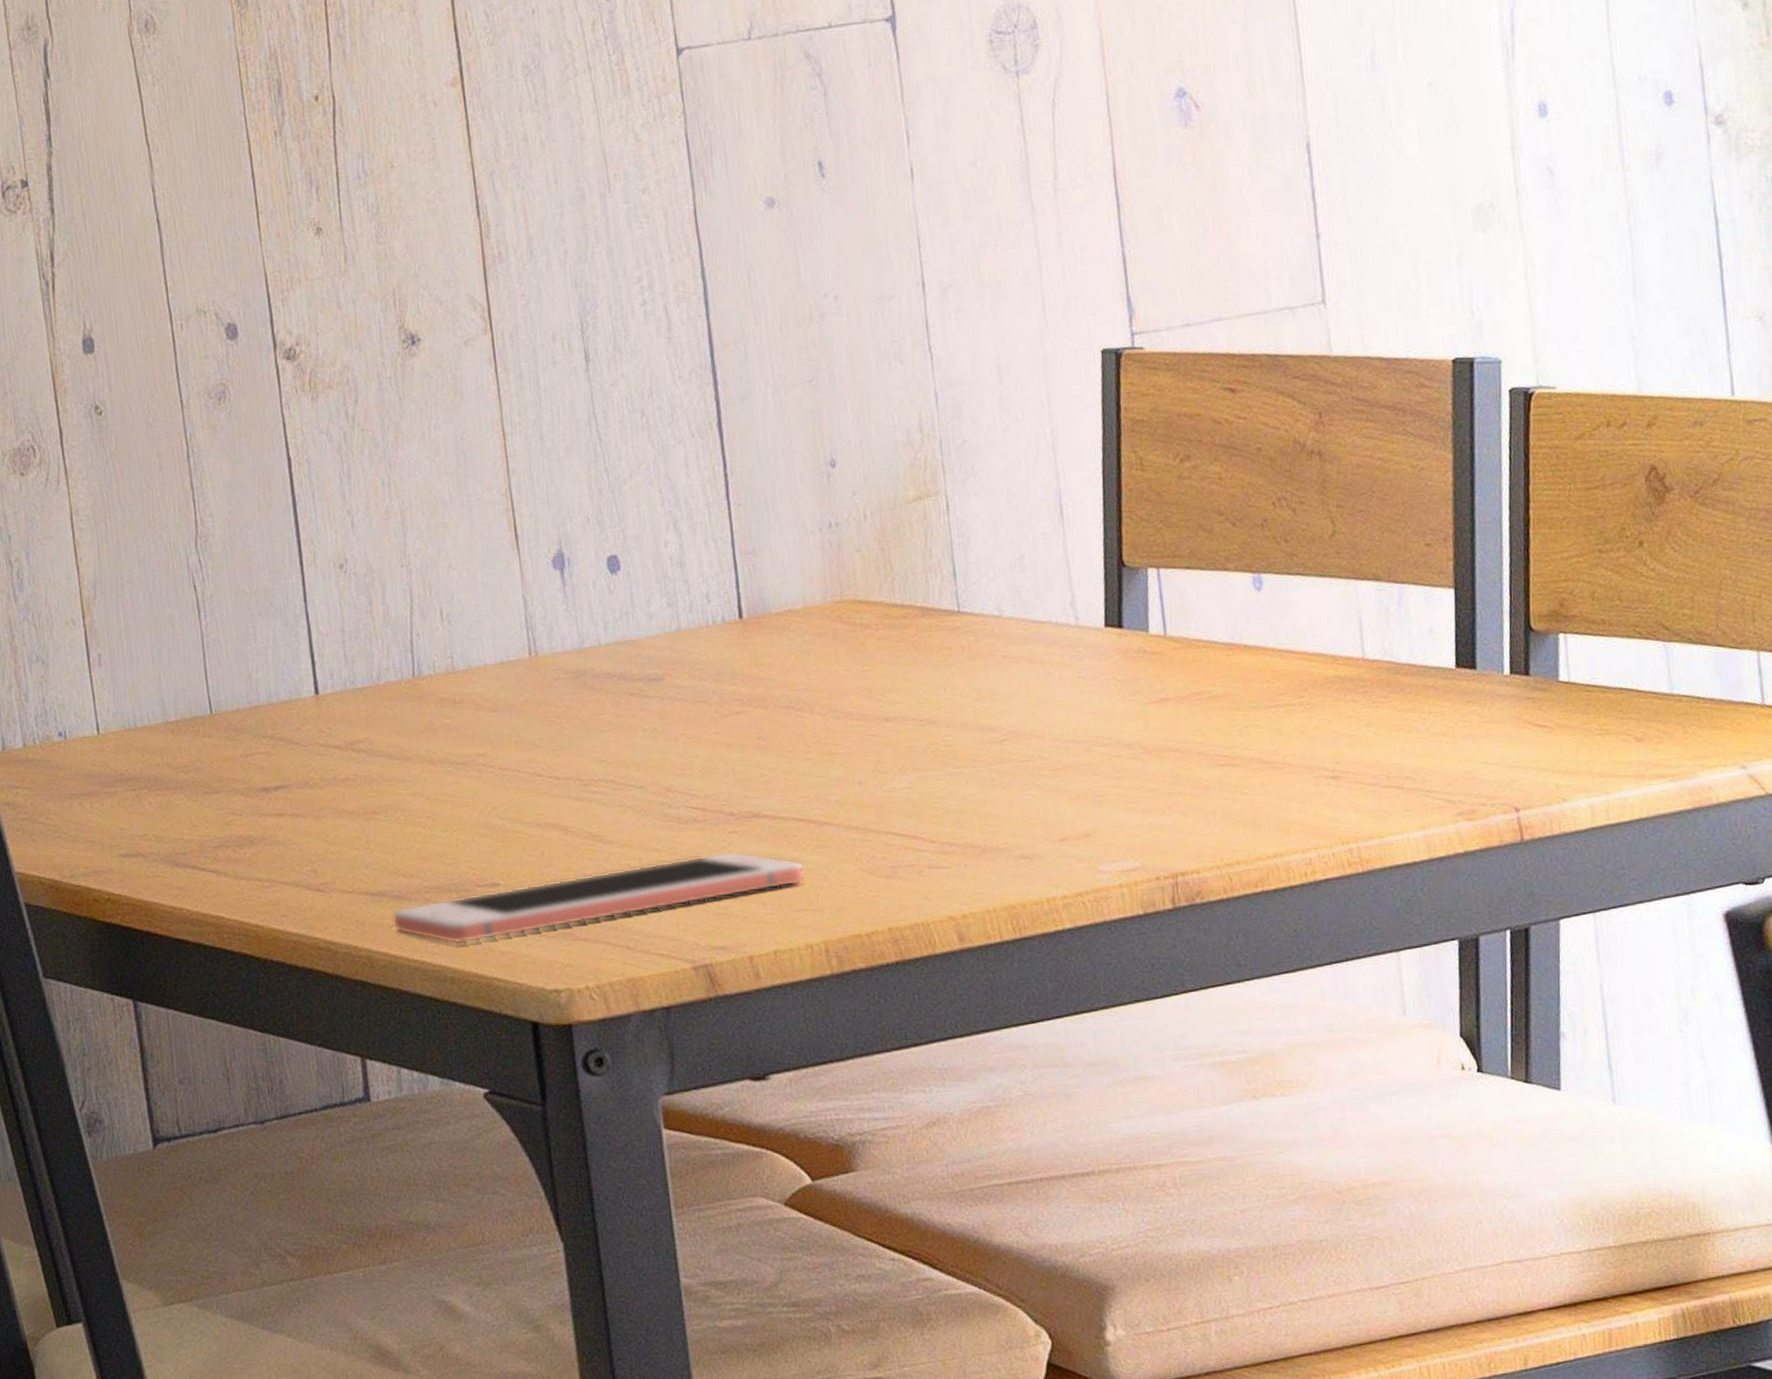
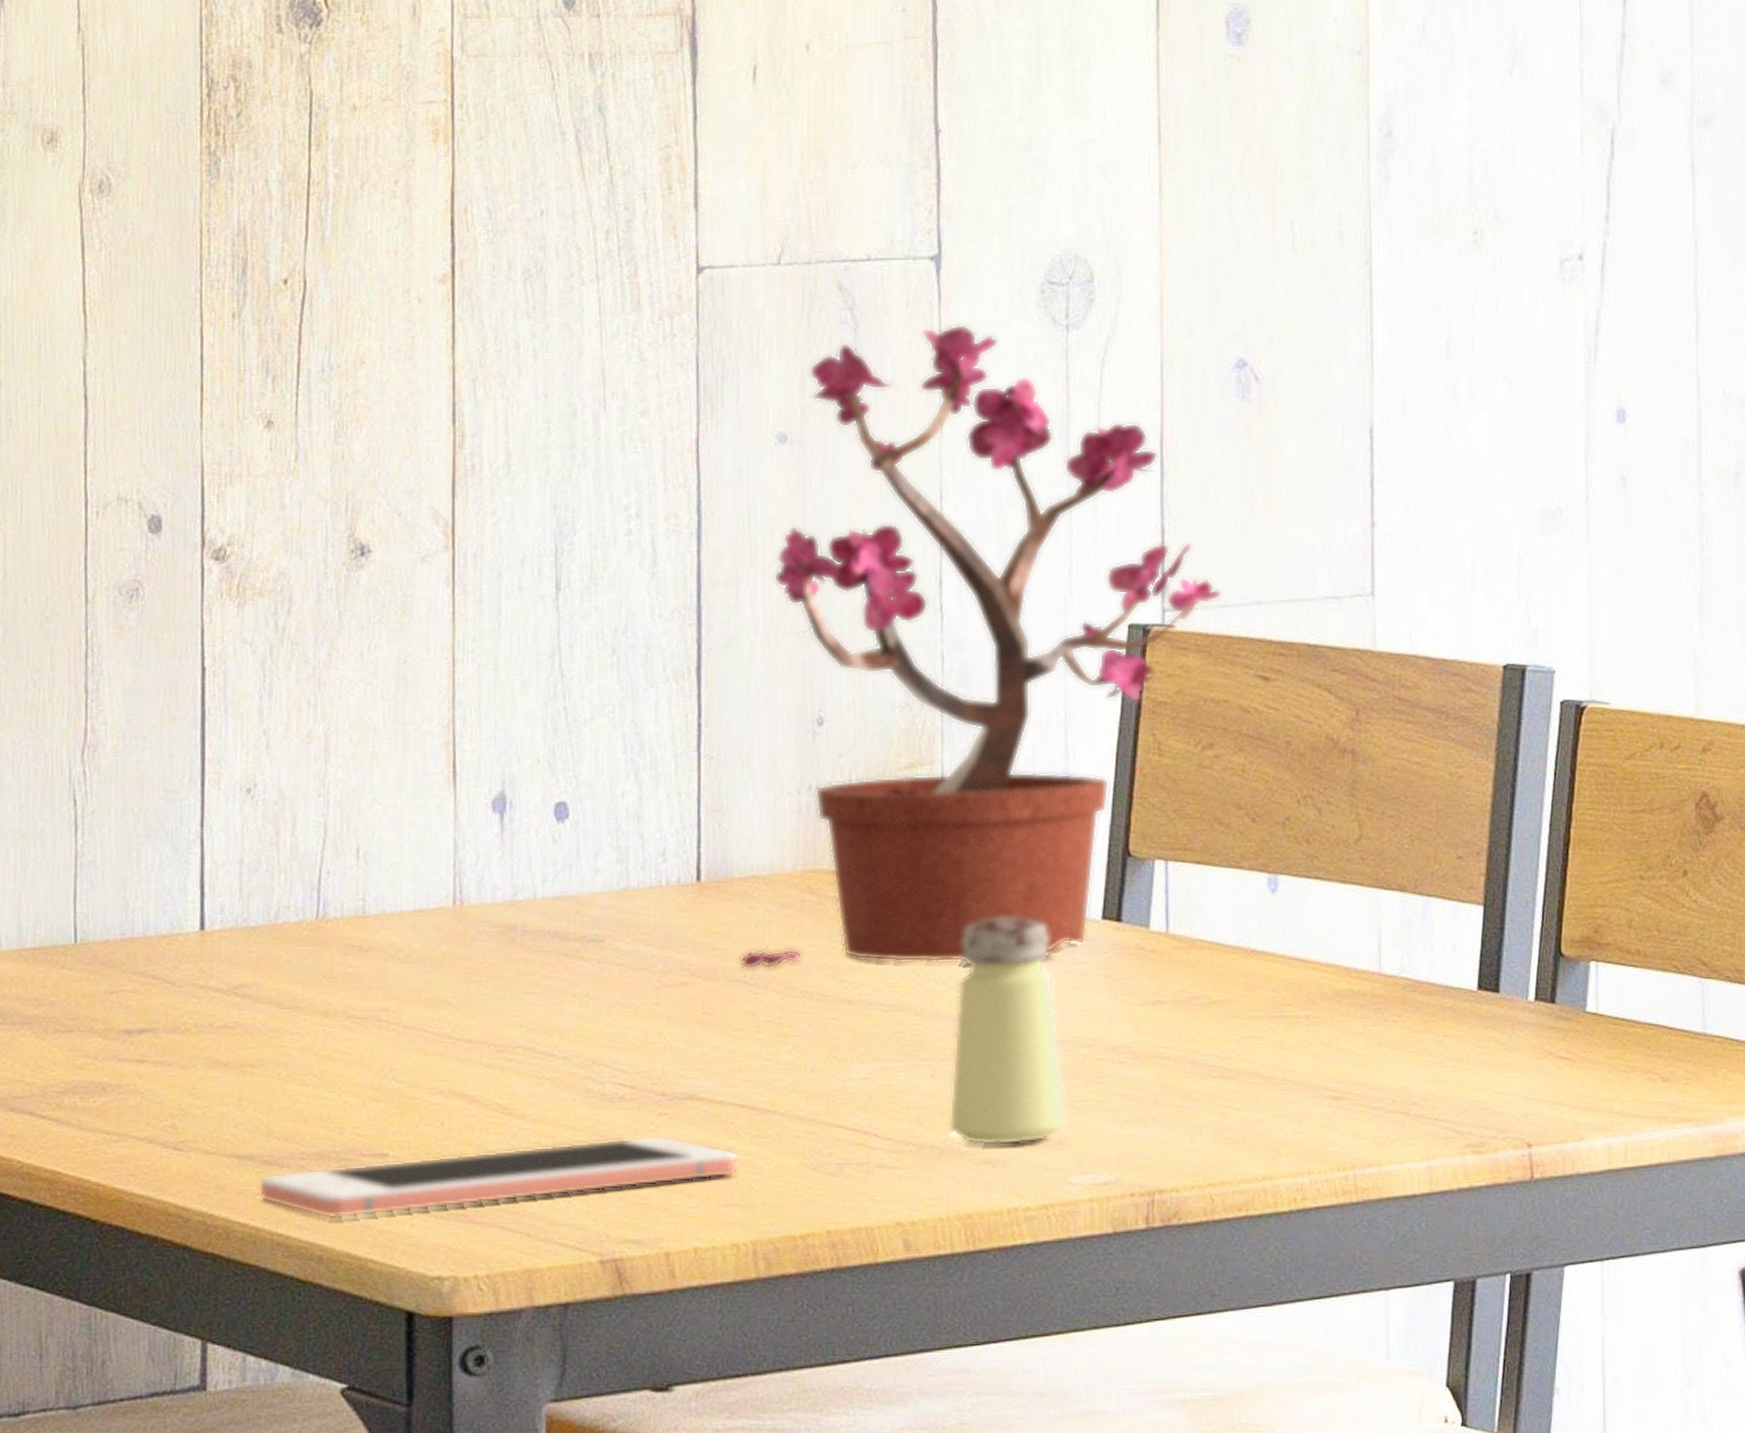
potted plant: none [776,79,1184,696] -> present [740,324,1222,970]
saltshaker: none [978,630,1093,842] -> present [948,917,1068,1146]

